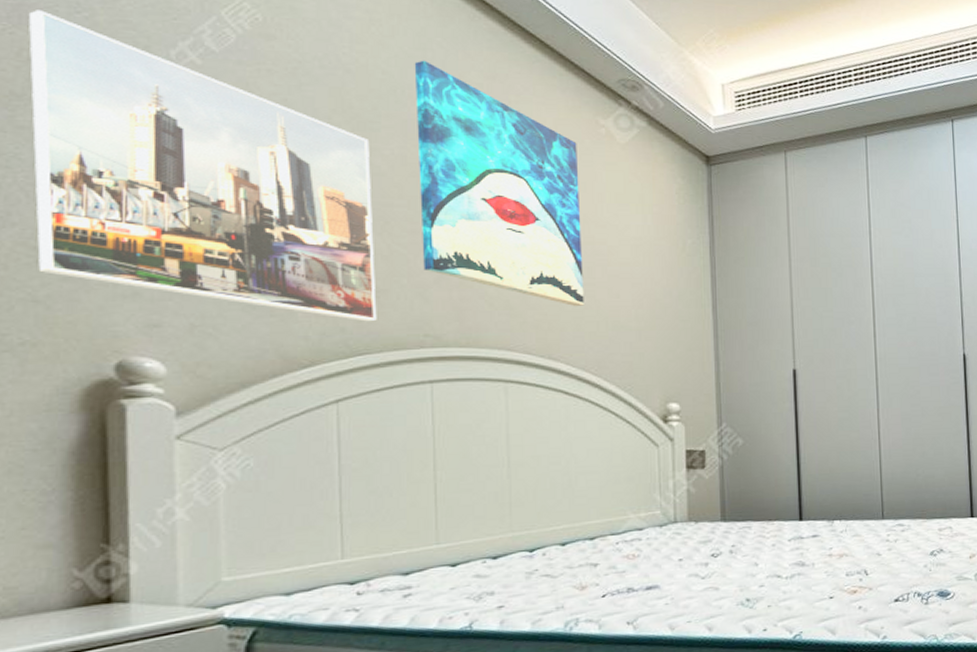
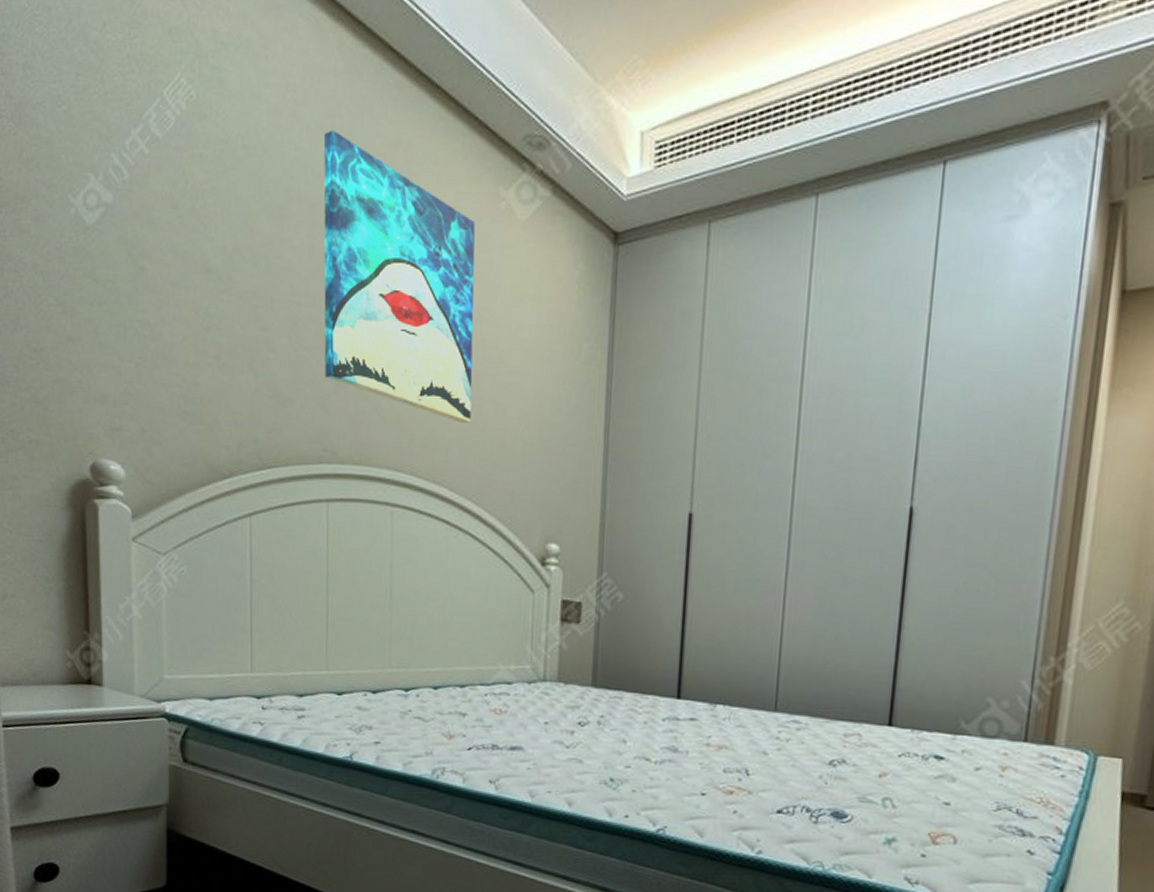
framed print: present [29,10,377,322] -> none [26,107,284,433]

